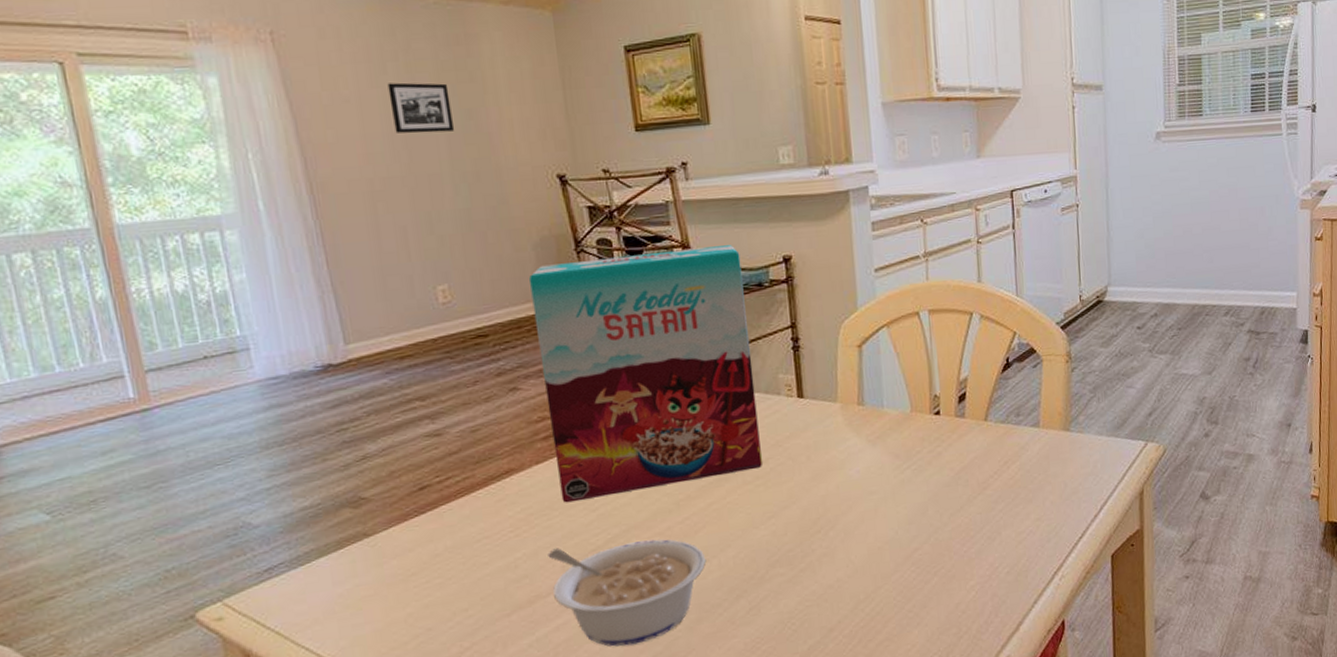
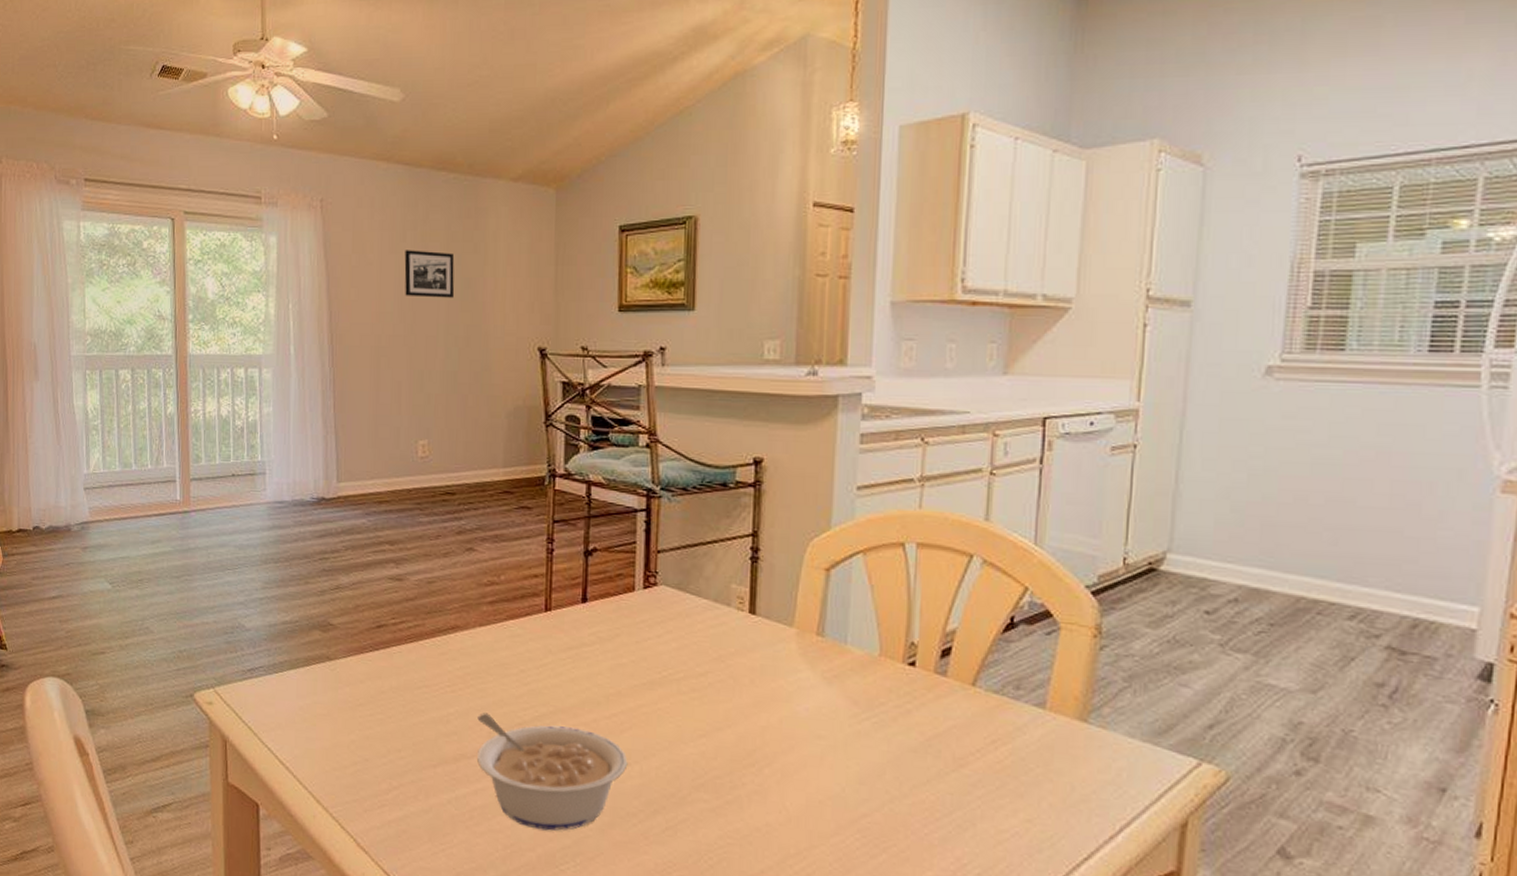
cereal box: present [528,245,763,503] -> none [497,434,707,680]

